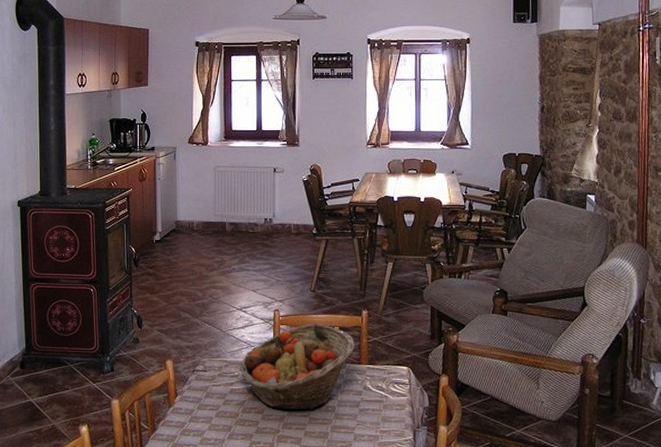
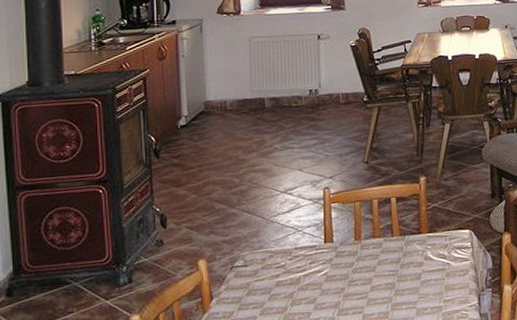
fruit basket: present [240,323,355,411] -> none [286,196,413,295]

